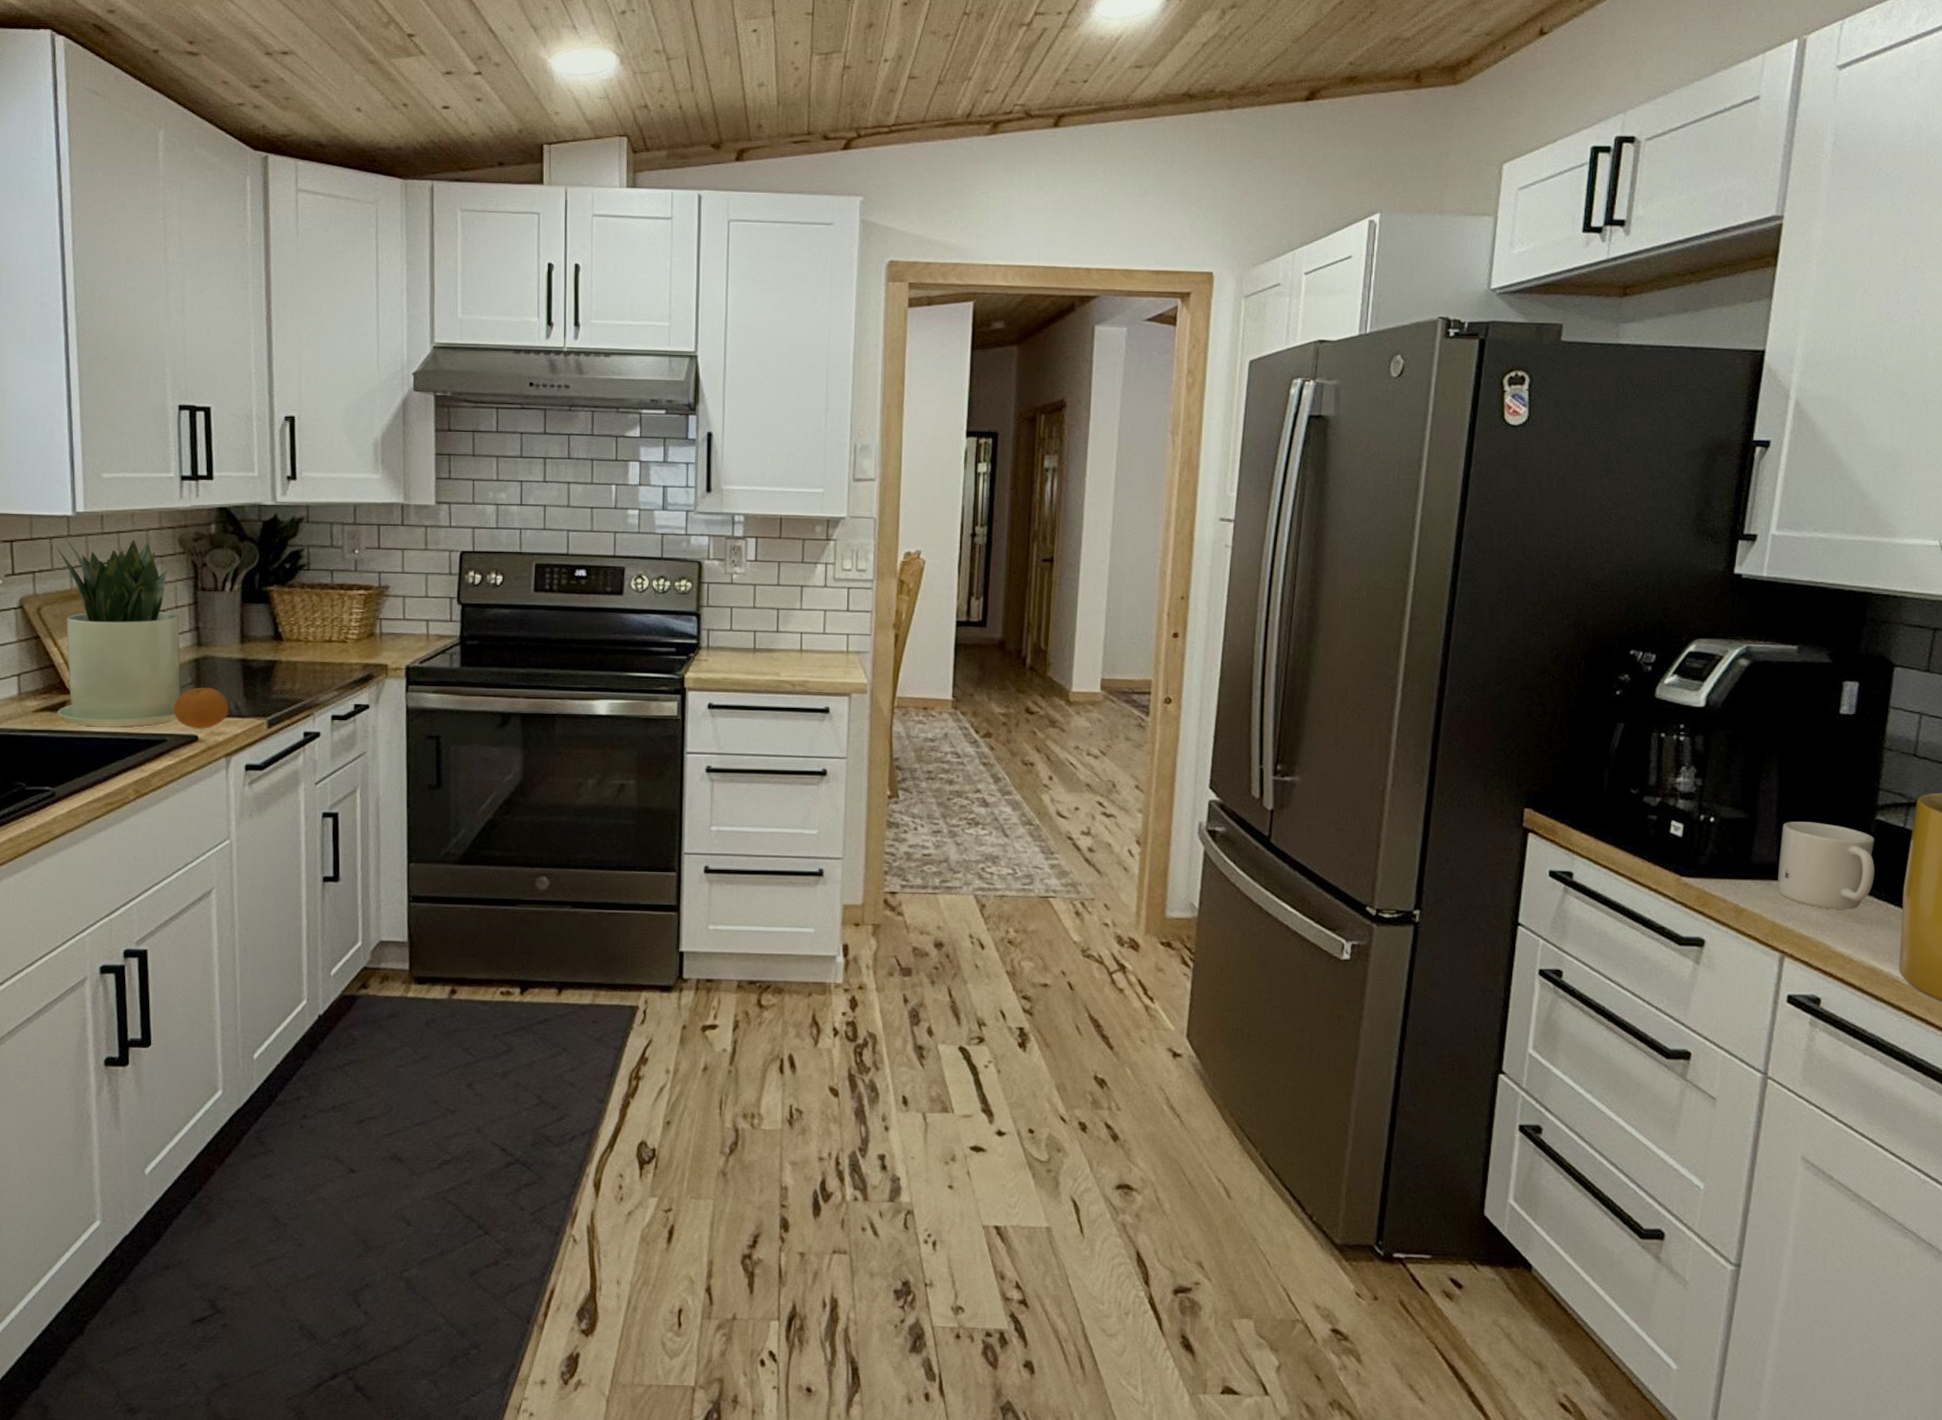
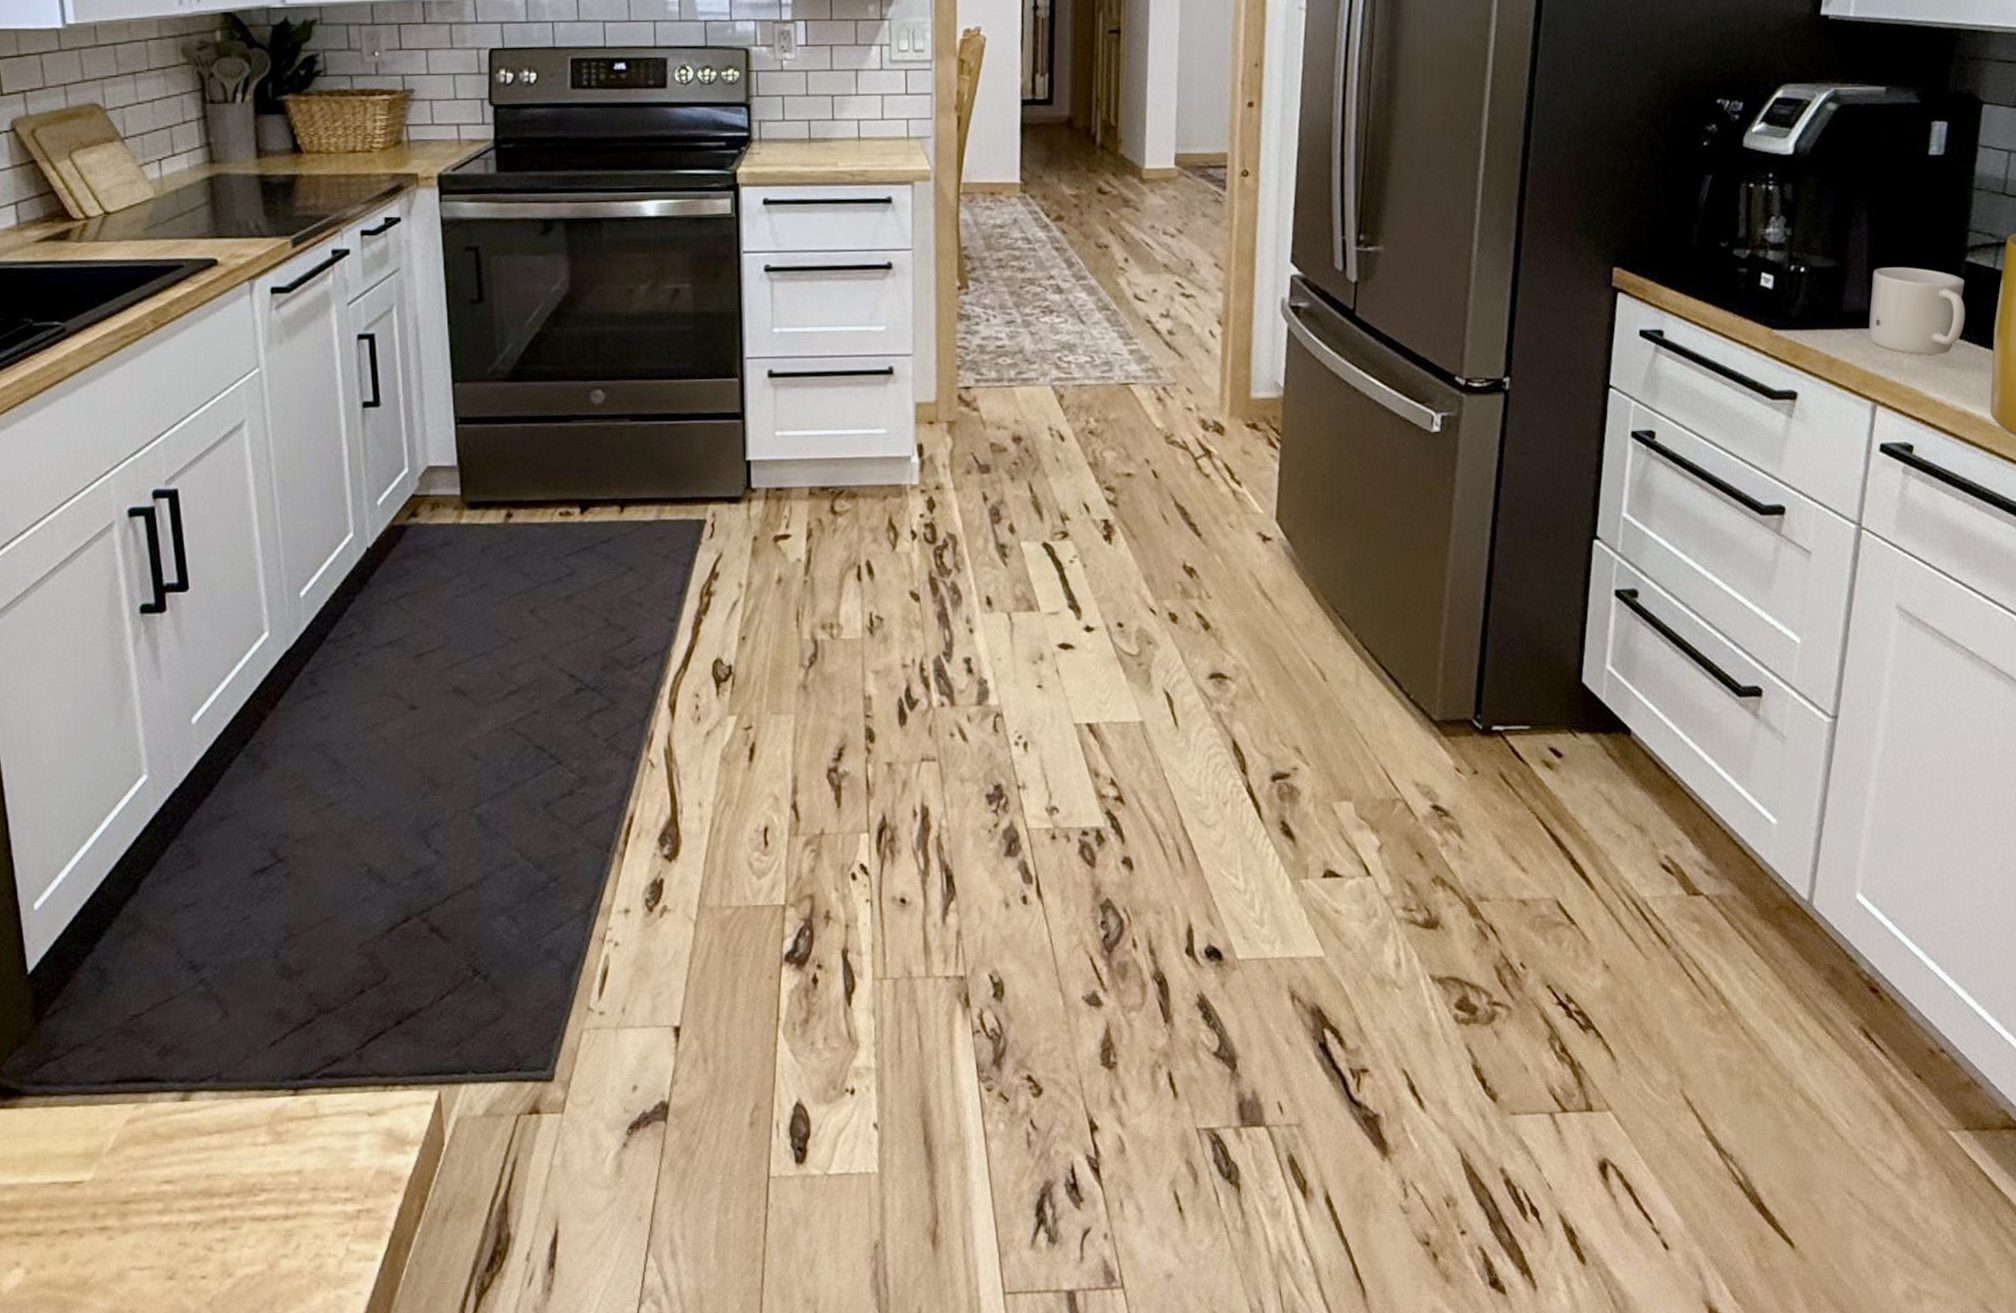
planter: present [56,538,182,727] -> none [47,50,196,256]
fruit: present [173,687,229,729] -> none [188,207,249,252]

